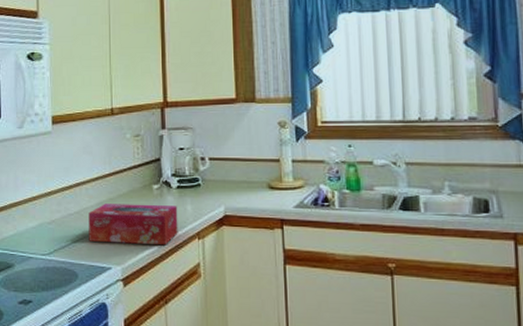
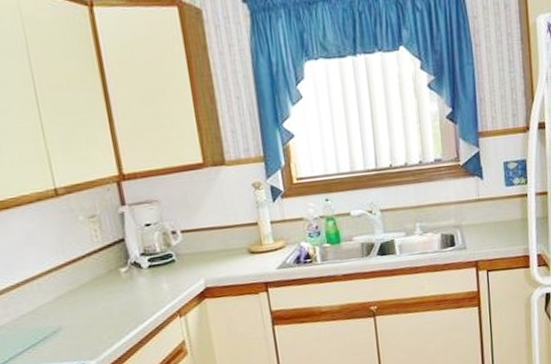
tissue box: present [88,204,178,246] -> none [46,286,157,341]

